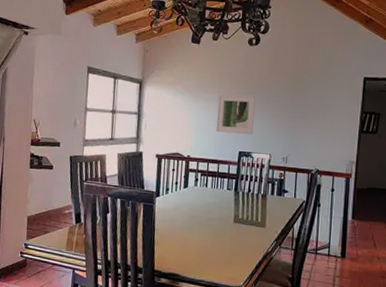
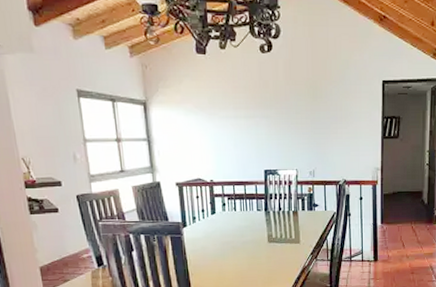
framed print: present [216,94,256,134] -> none [234,109,277,152]

